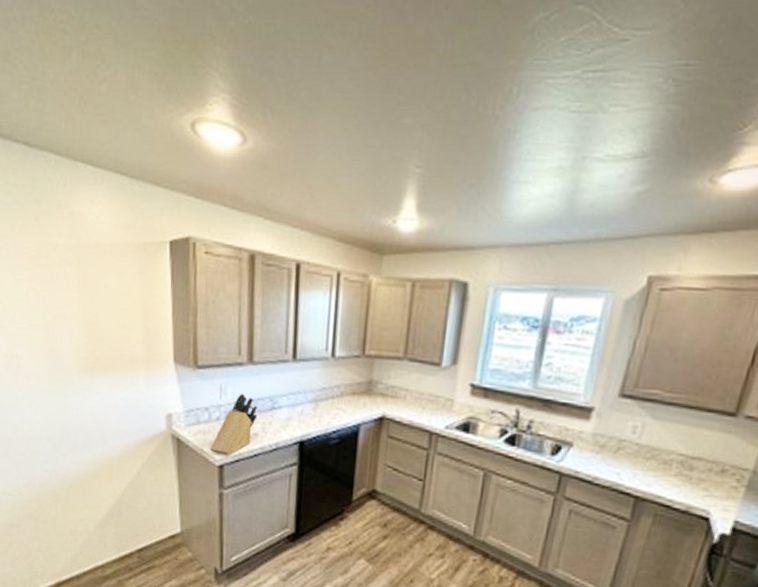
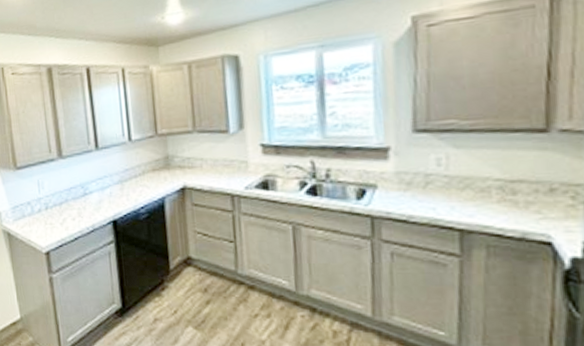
knife block: present [209,393,258,456] -> none [36,185,73,242]

